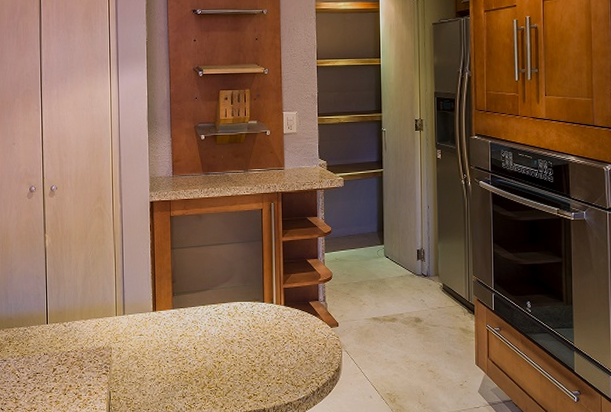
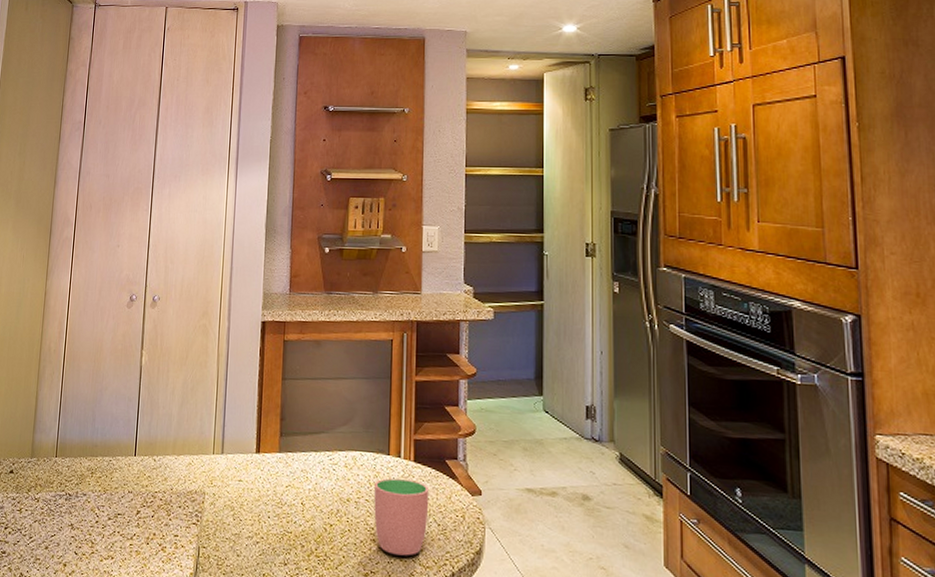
cup: none [253,320,298,380] -> present [374,478,430,556]

